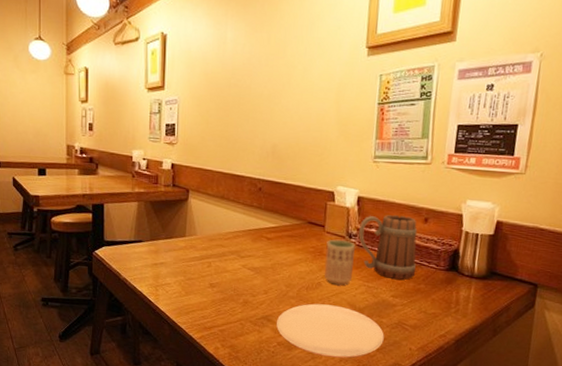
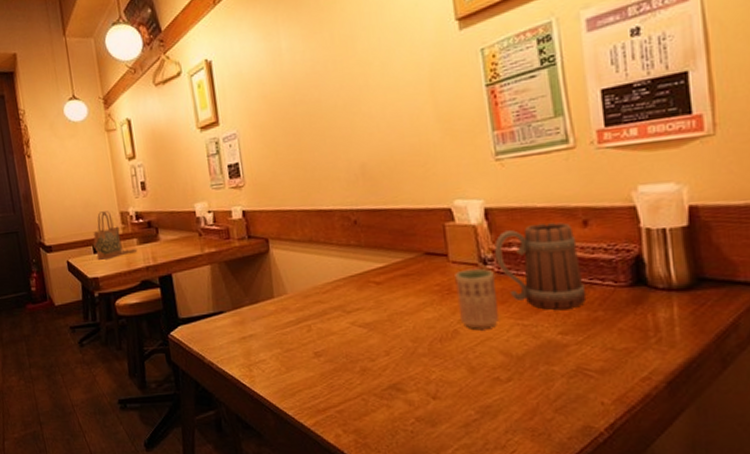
handbag: none [39,141,77,182] -> present [93,211,138,260]
plate: present [276,303,384,359] -> none [409,357,562,429]

